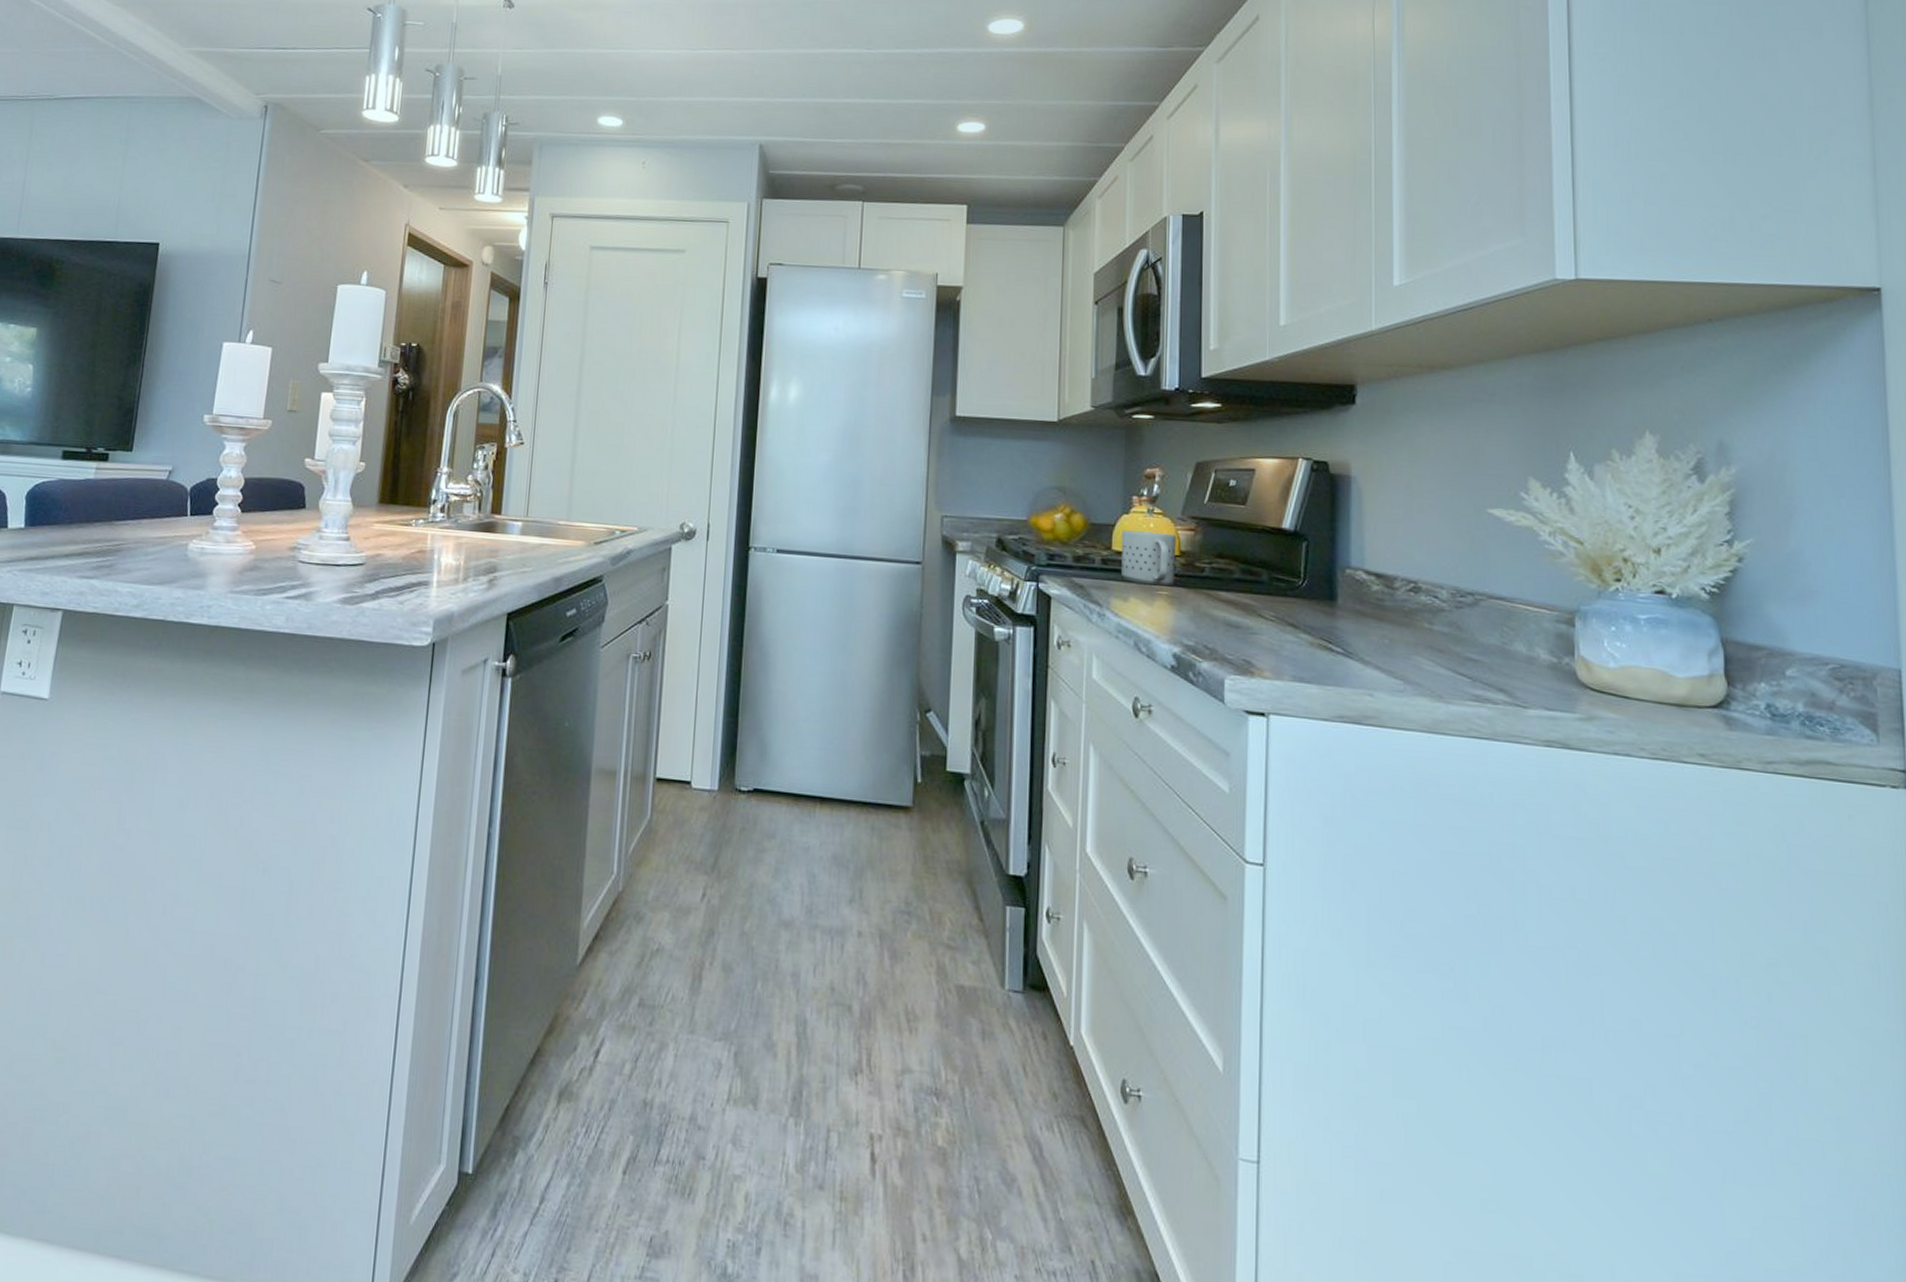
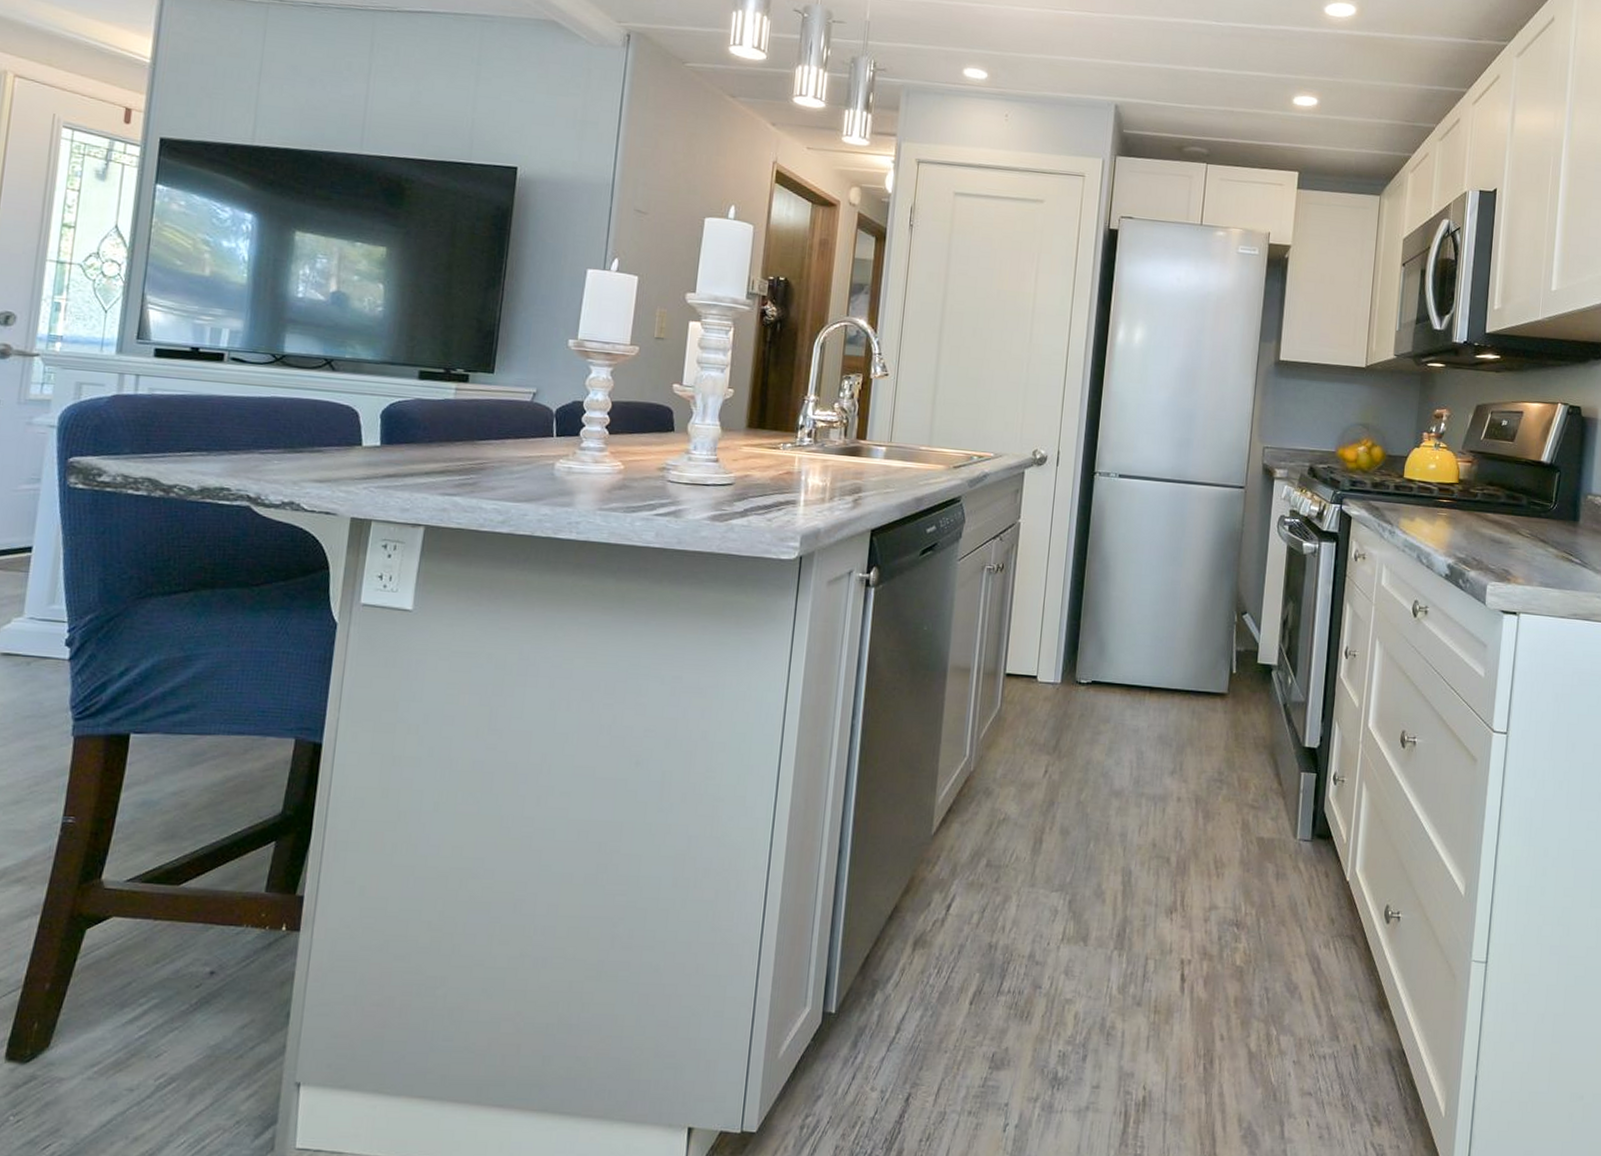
mug: present [1120,530,1176,587] -> none [1409,461,1456,509]

